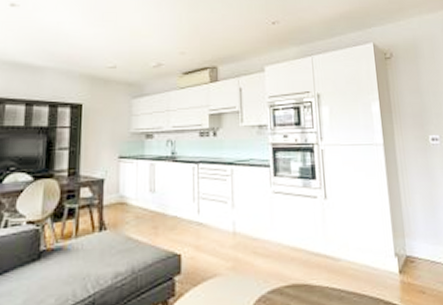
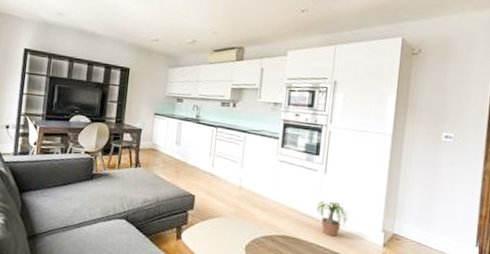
potted plant: none [321,230,361,274] -> present [314,200,350,237]

